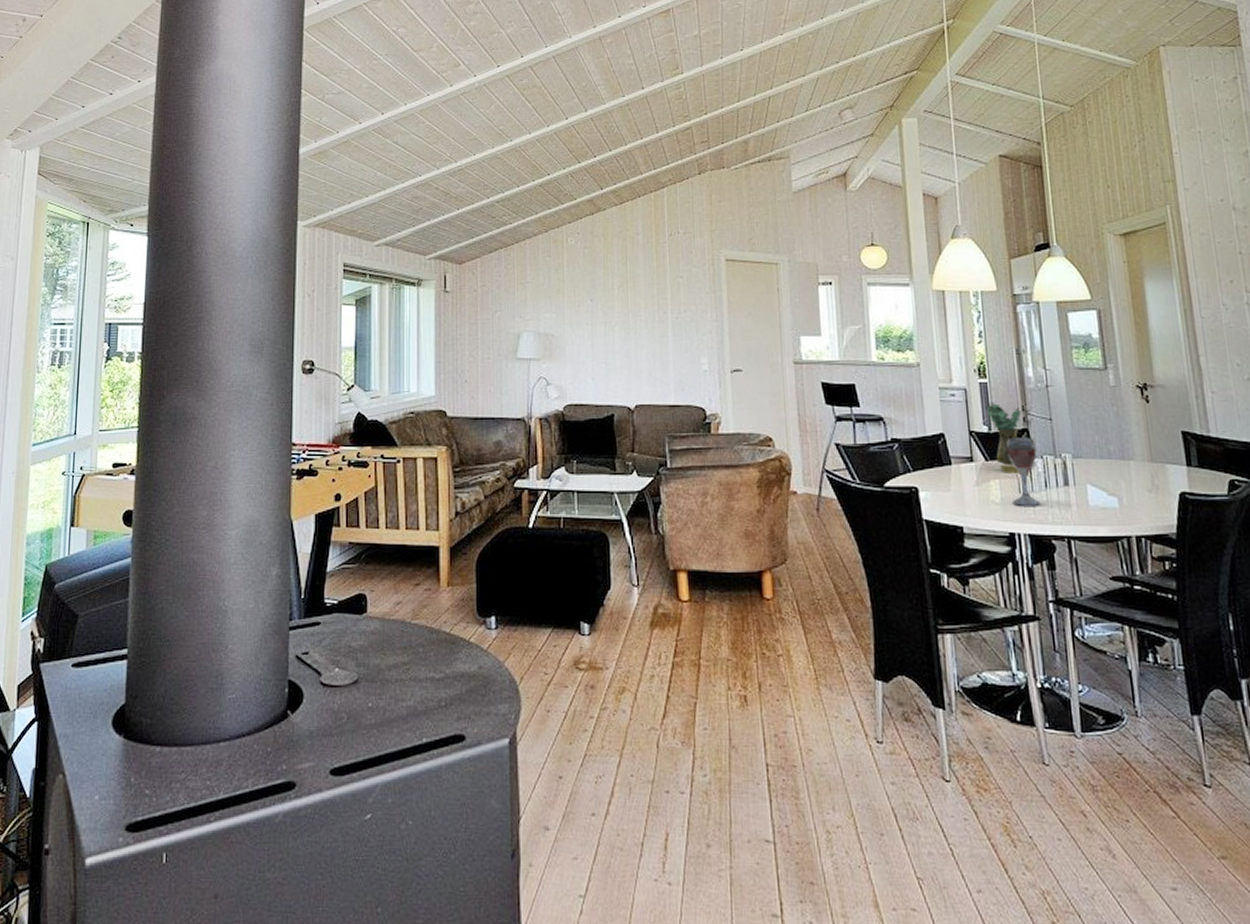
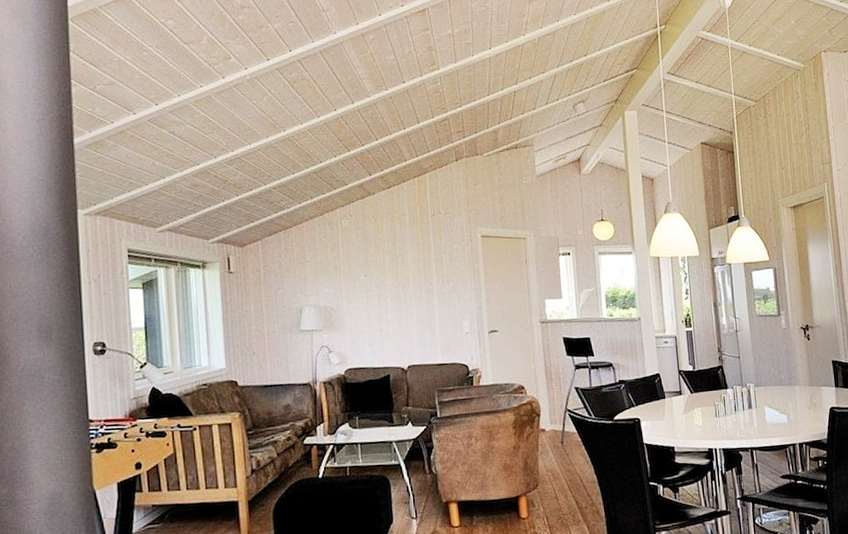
vase: present [984,400,1021,473] -> none [690,345,717,402]
cup: present [1007,438,1041,506] -> none [706,373,732,427]

